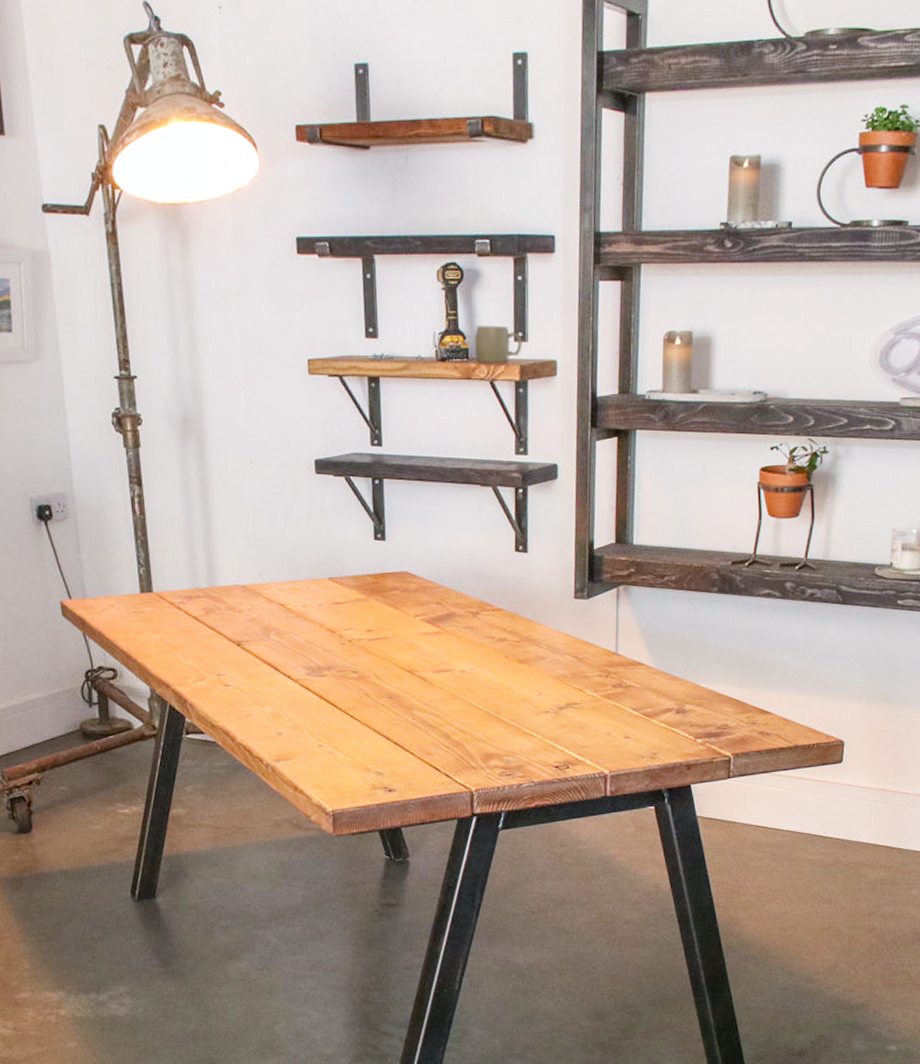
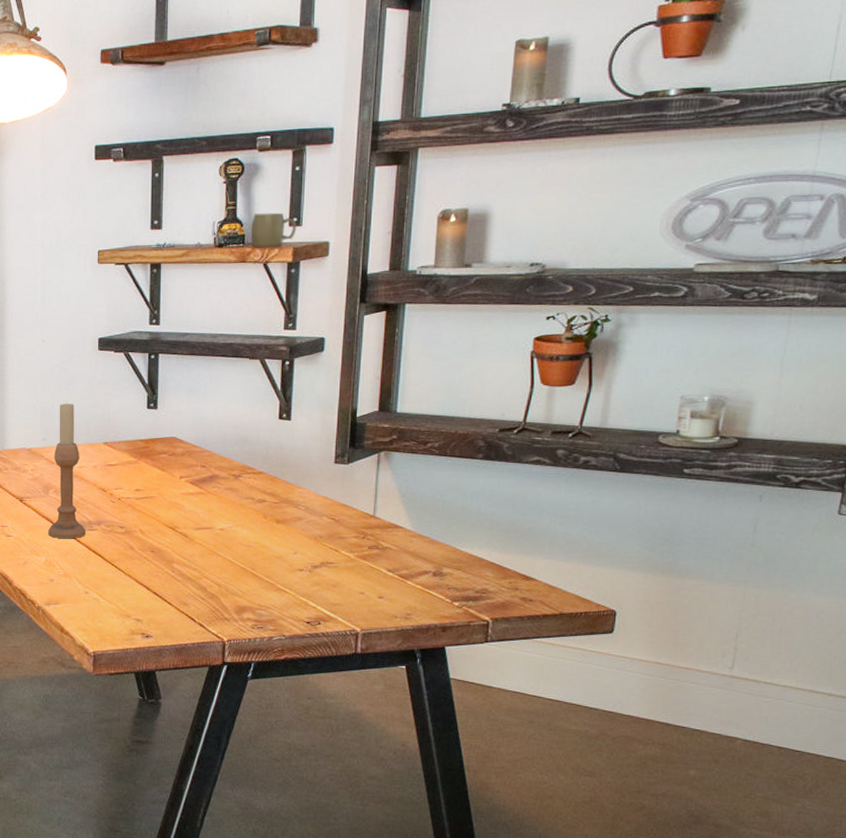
candlestick: none [272,532,316,687] -> present [48,402,86,539]

